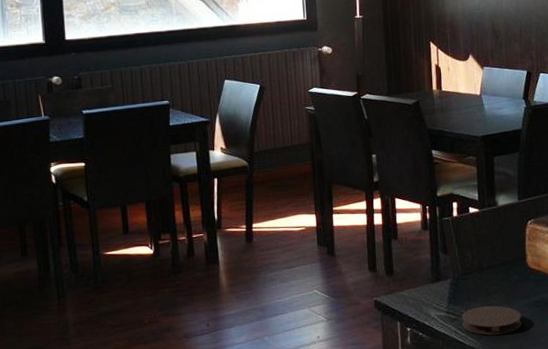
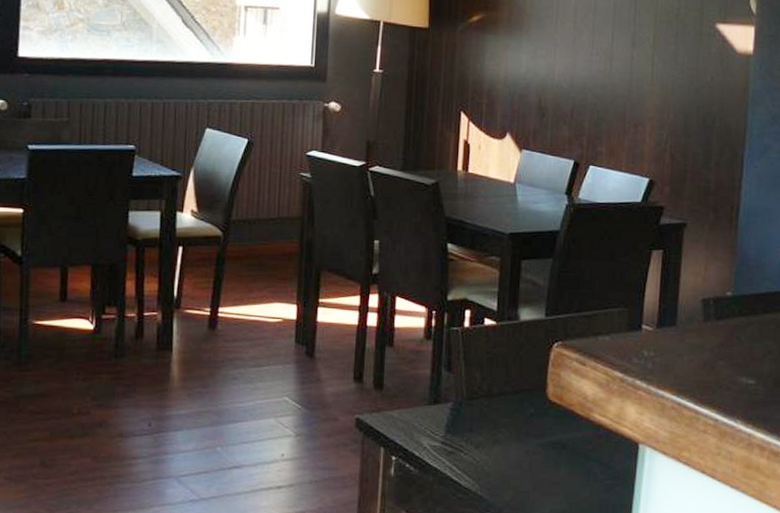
coaster: present [461,305,522,335] -> none [458,441,533,478]

